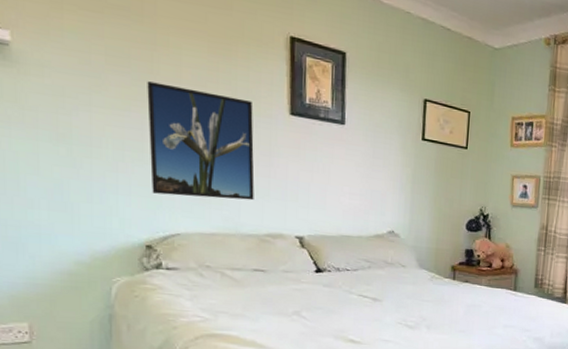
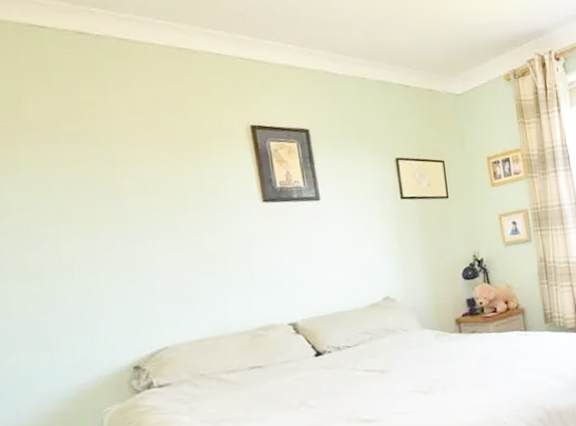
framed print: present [147,81,255,201] -> none [112,196,239,311]

